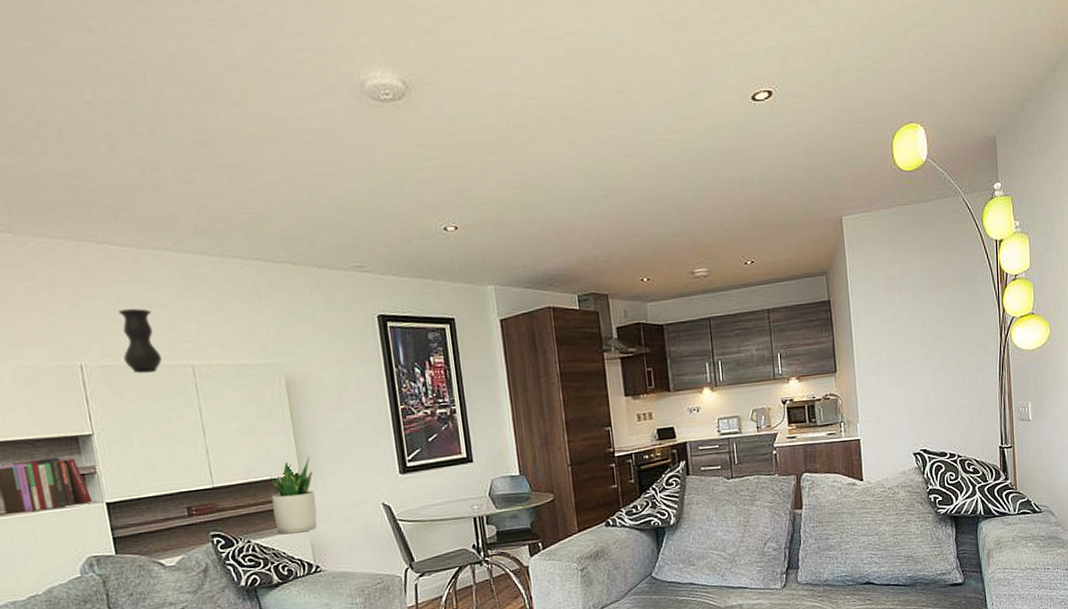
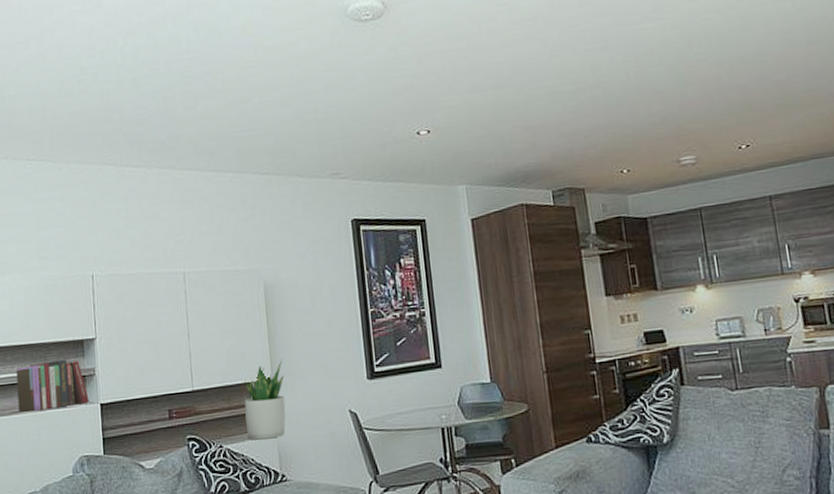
vase: present [118,308,162,374] -> none [127,222,158,281]

